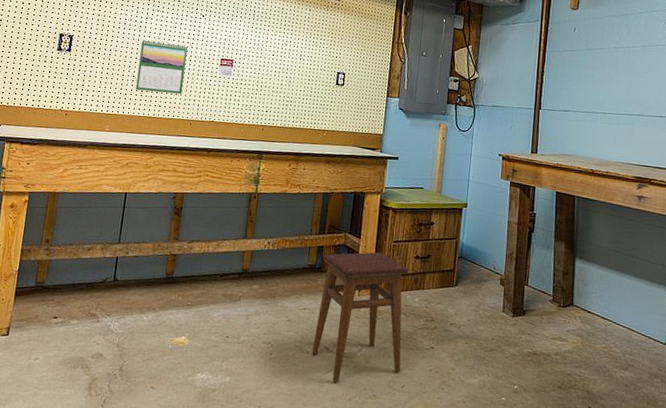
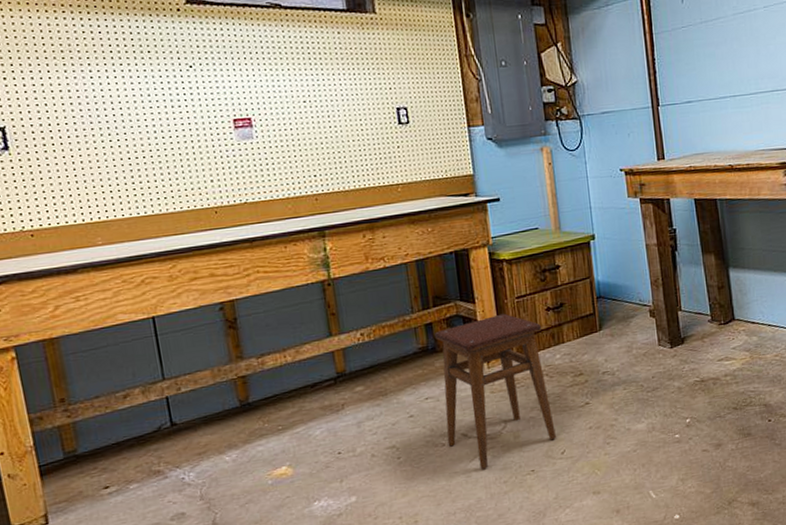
calendar: present [135,39,188,95] -> none [111,110,192,184]

